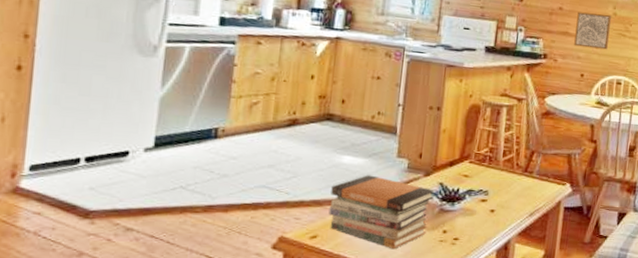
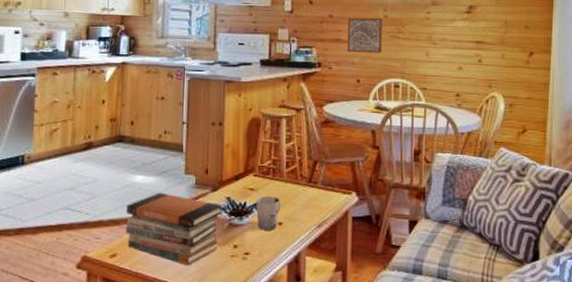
cup: none [469,183,495,217] -> present [256,196,281,230]

